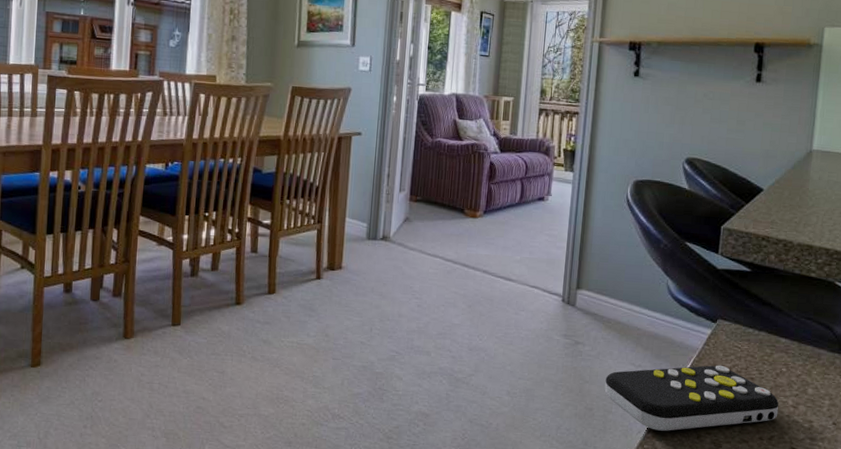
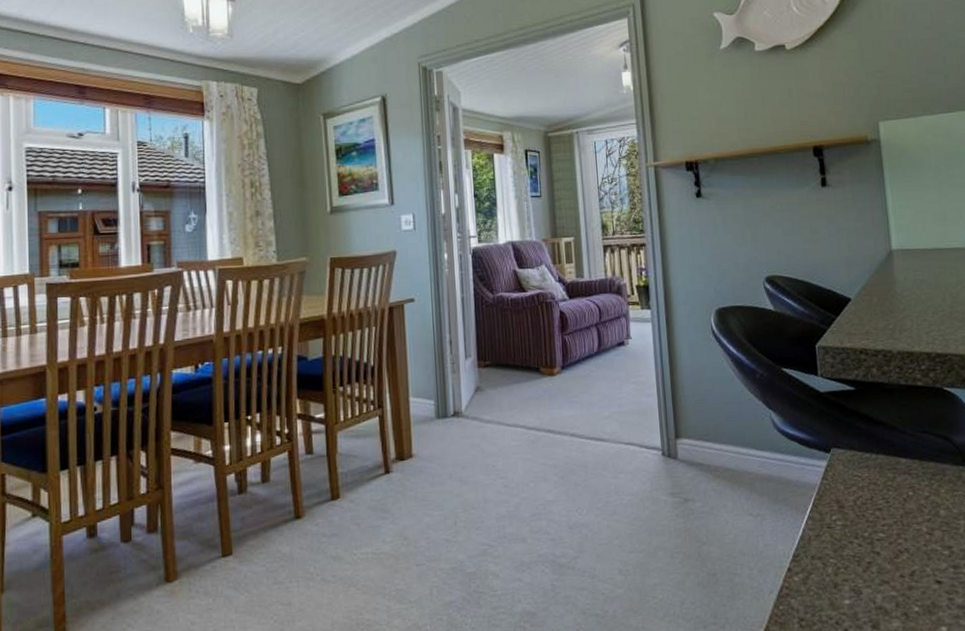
remote control: present [604,365,779,431] -> none [724,499,915,587]

